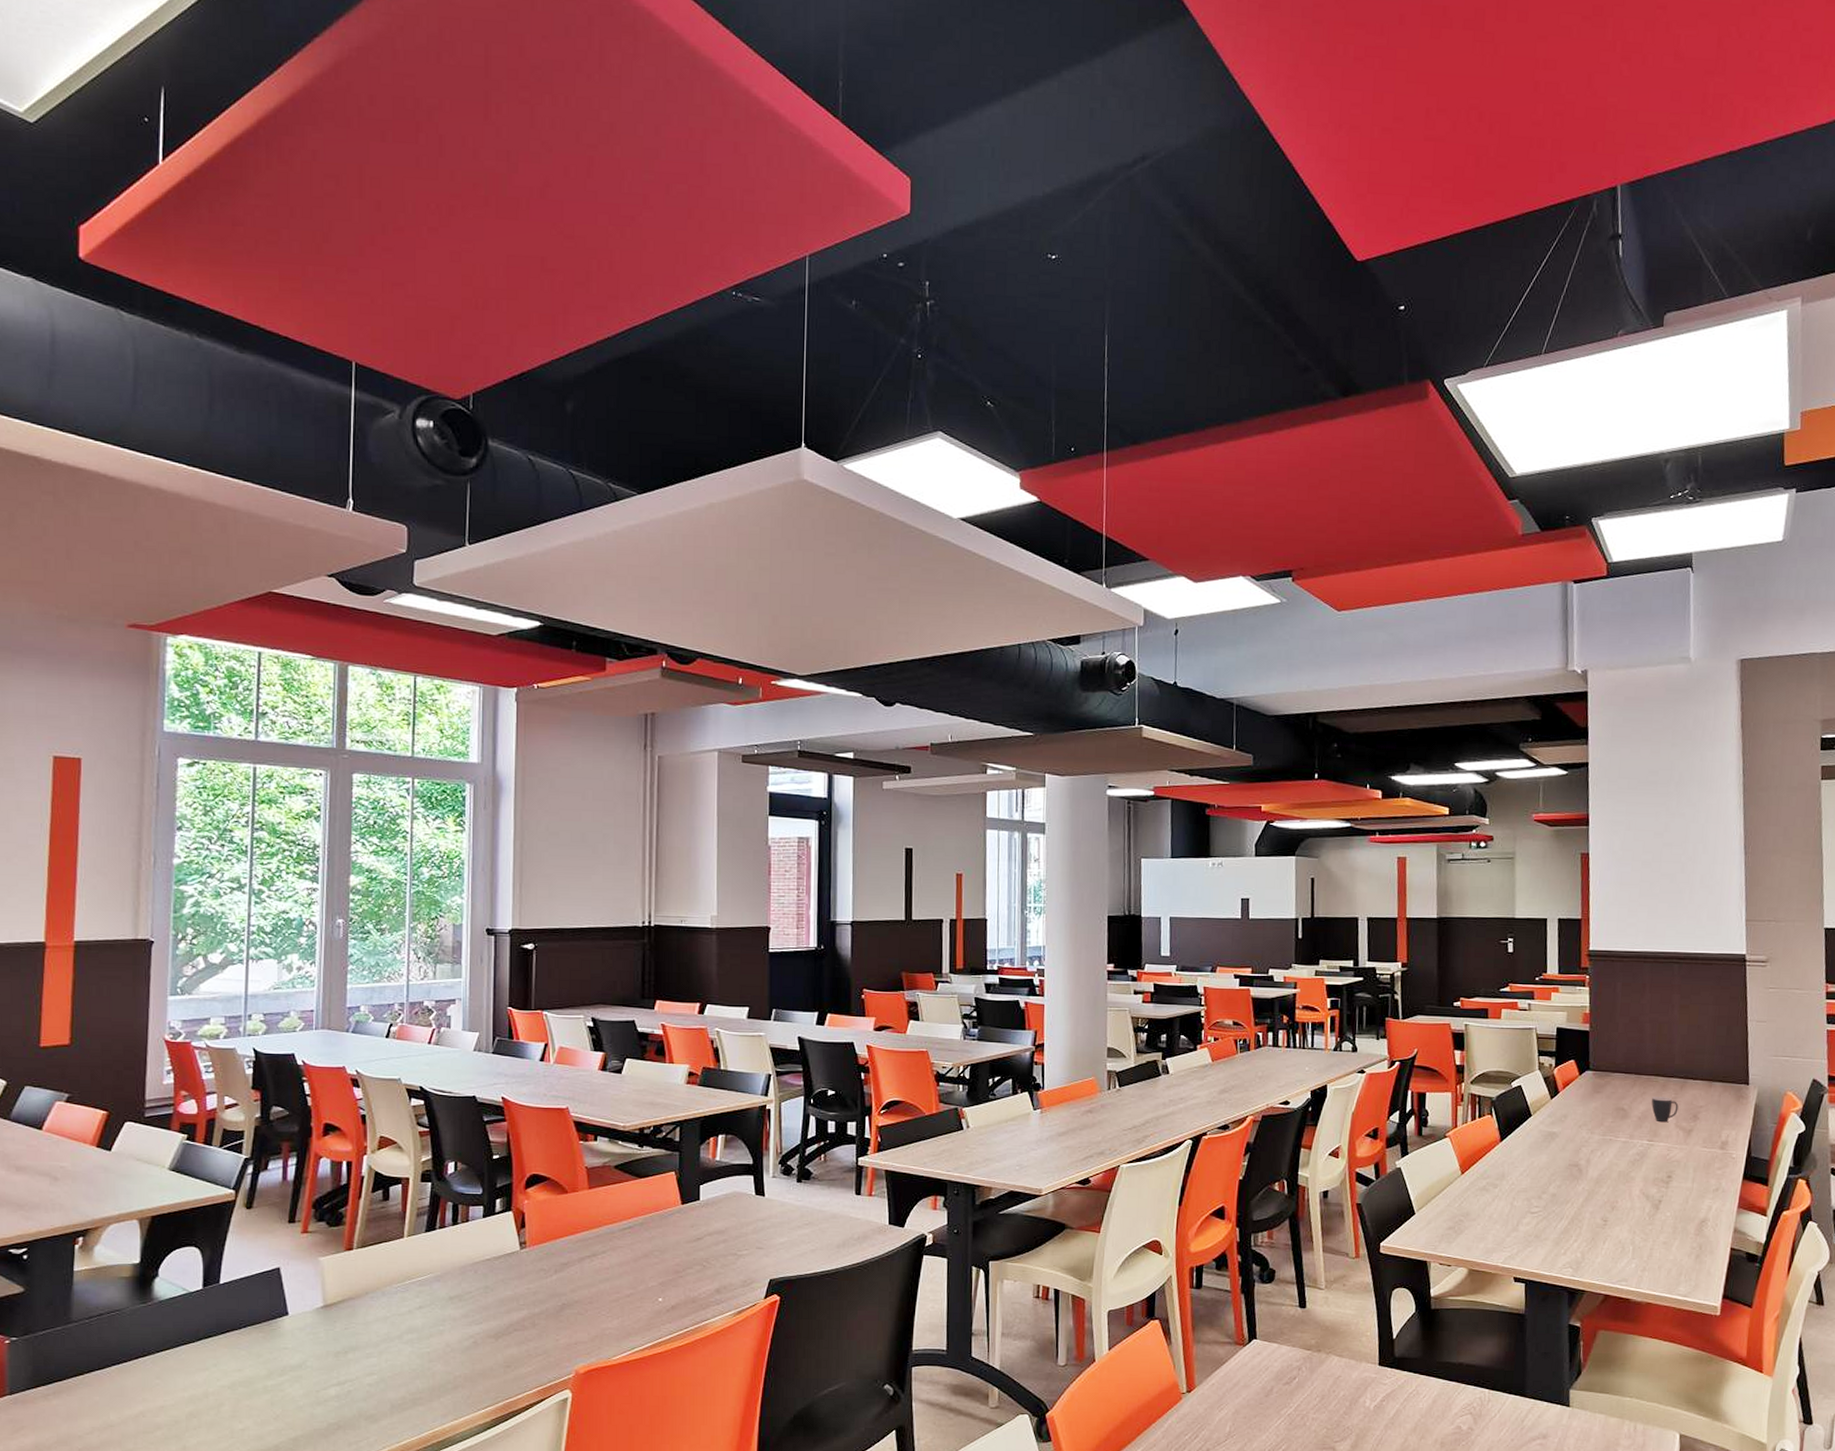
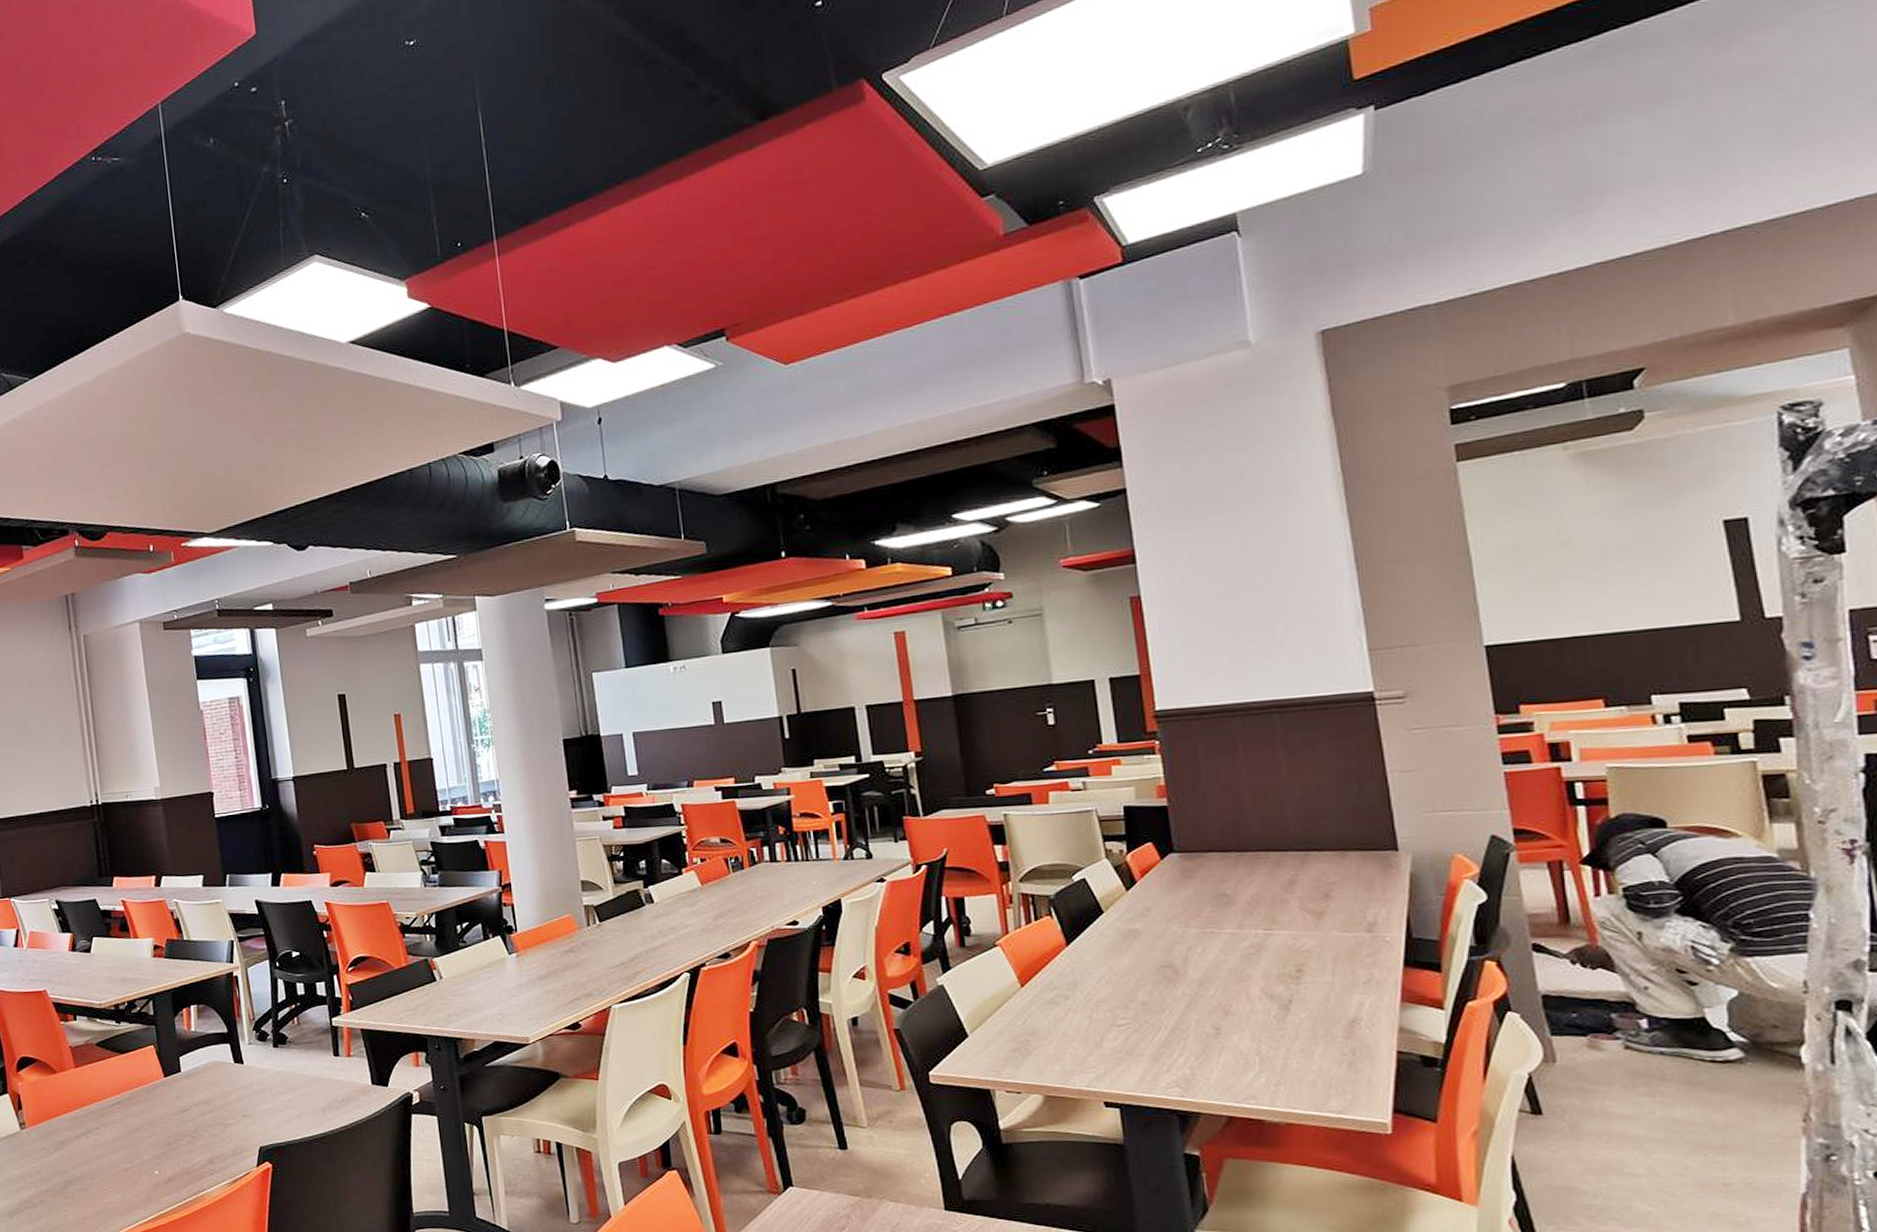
mug: present [1651,1097,1679,1122] -> none [1262,875,1302,906]

